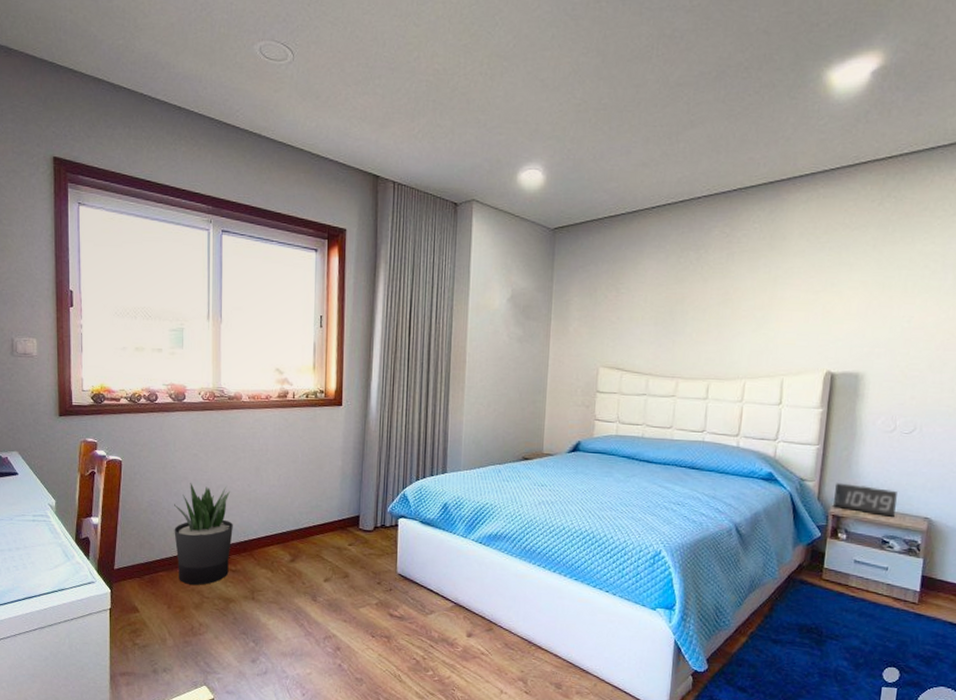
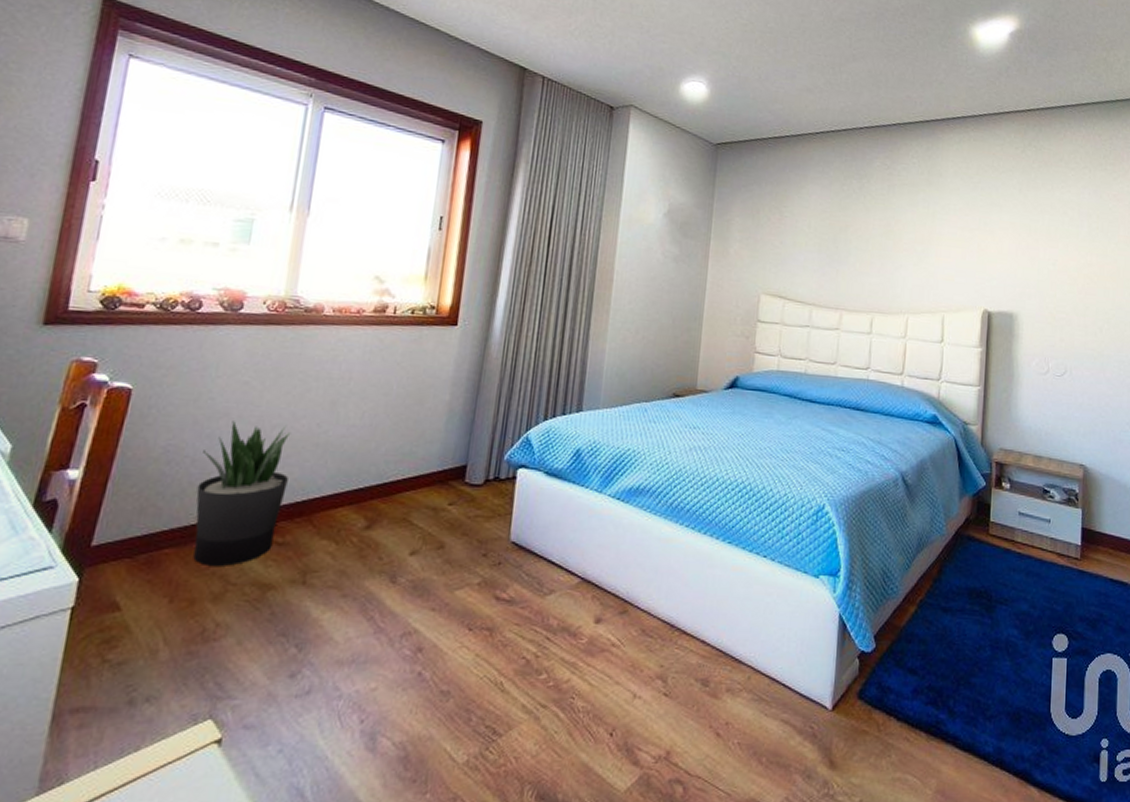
alarm clock: present [833,483,897,517] -> none [996,427,1054,464]

